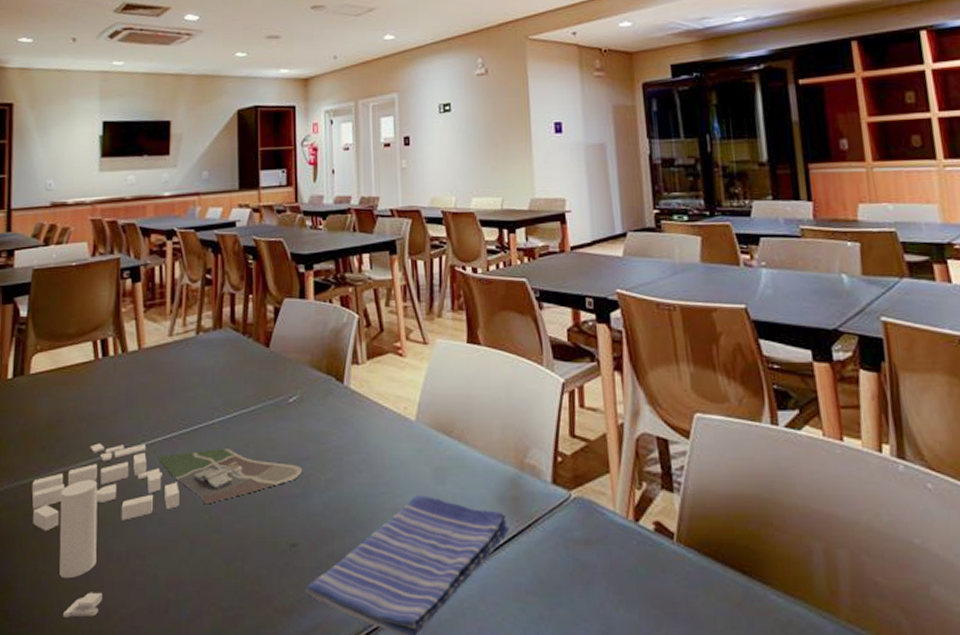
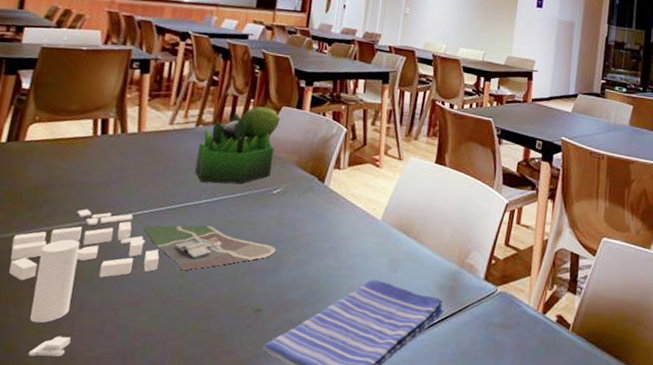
plant: none [203,301,283,398] -> present [195,106,280,185]

